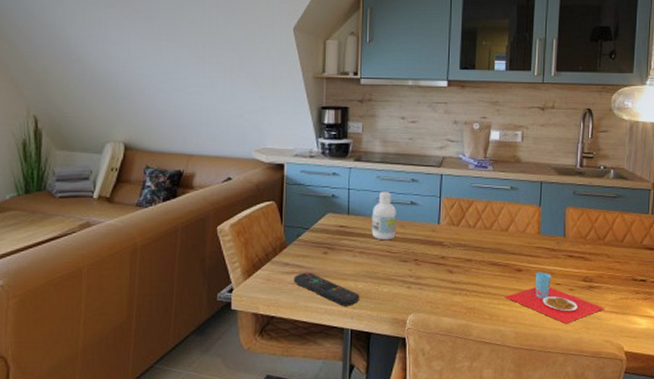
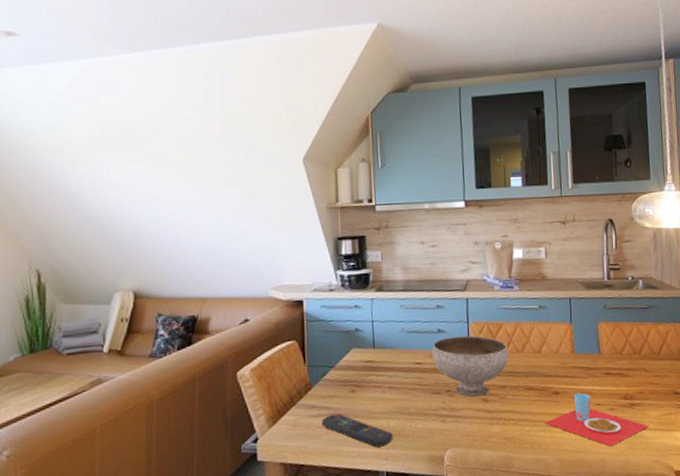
bottle: present [371,191,397,241] -> none [398,320,426,373]
bowl: none [403,209,476,268] -> present [432,335,509,397]

